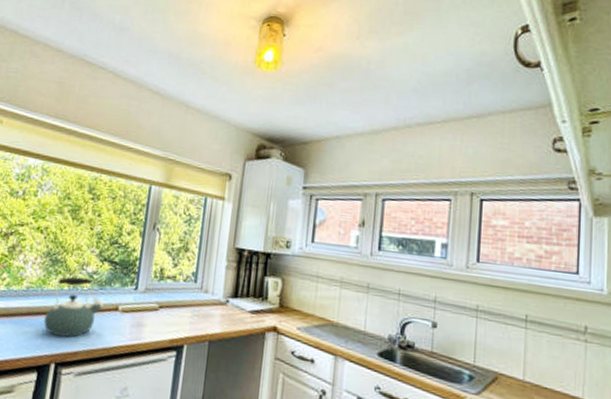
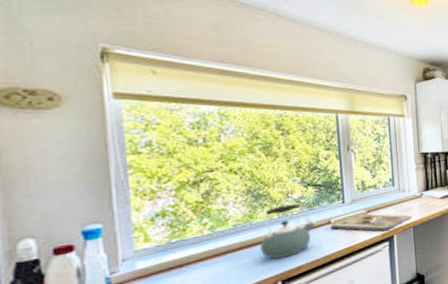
cutting board: none [116,307,209,338] -> present [330,213,411,232]

